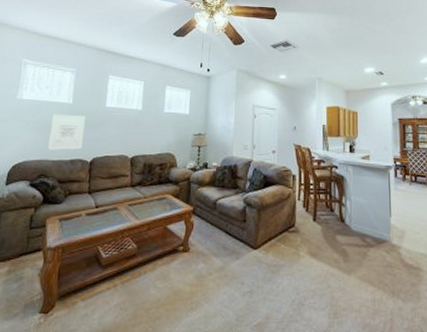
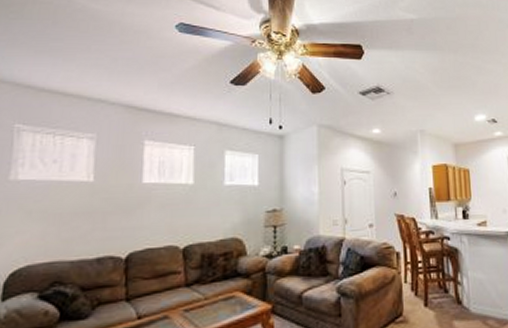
wall art: present [48,114,85,150] -> none [62,197,115,247]

